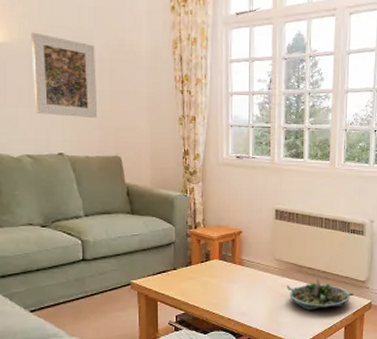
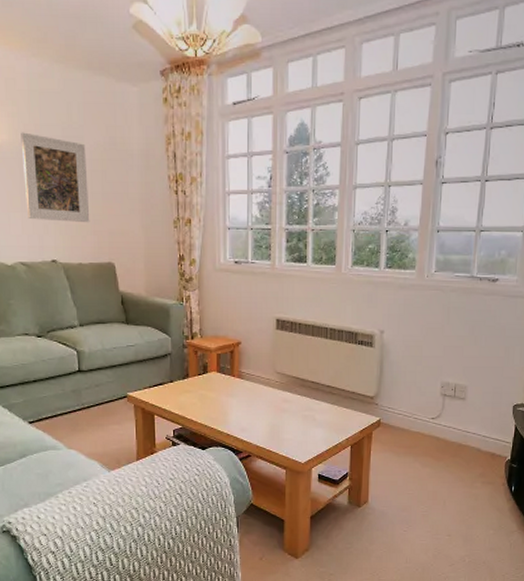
succulent planter: present [287,277,353,310] -> none [289,392,361,427]

